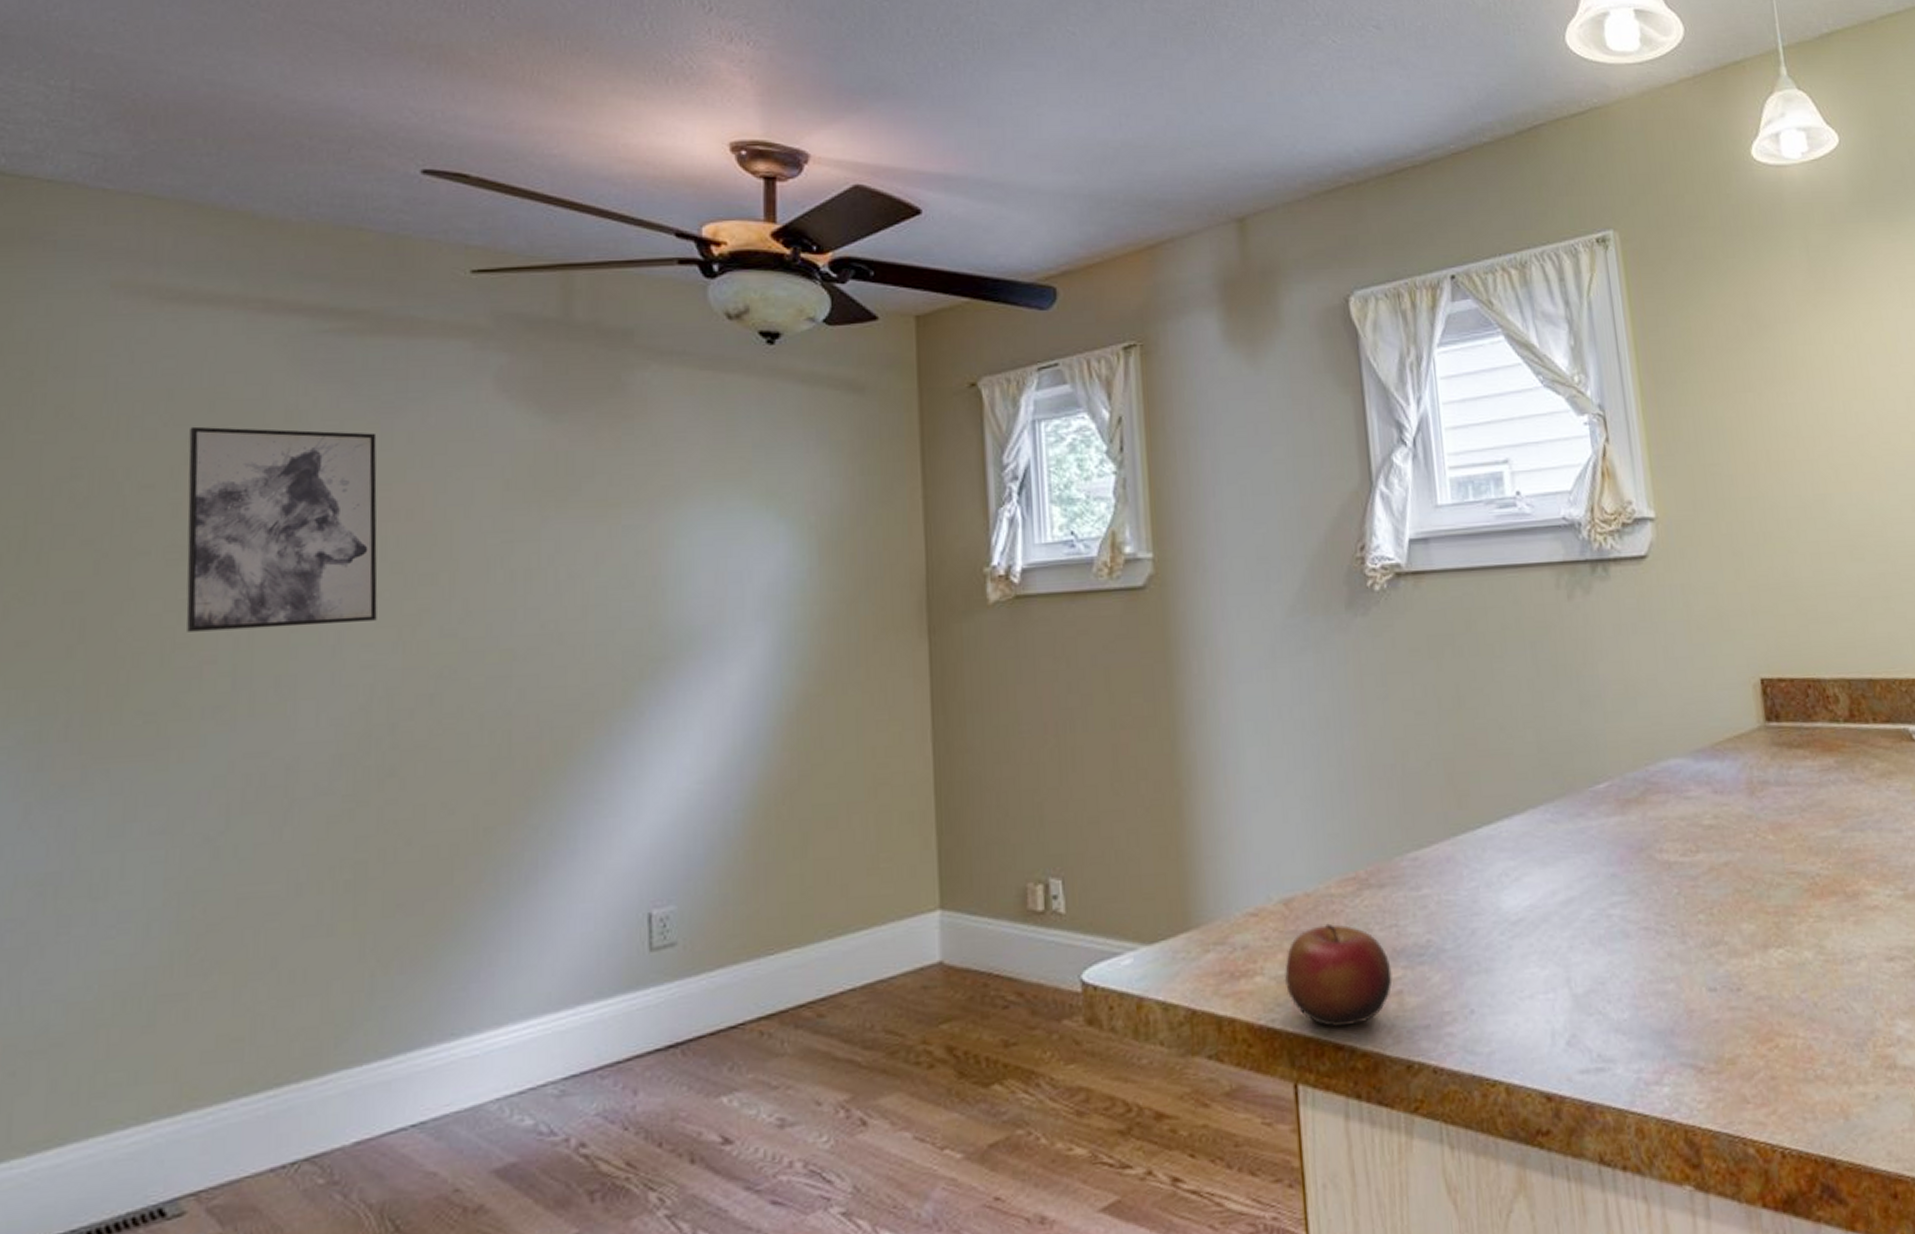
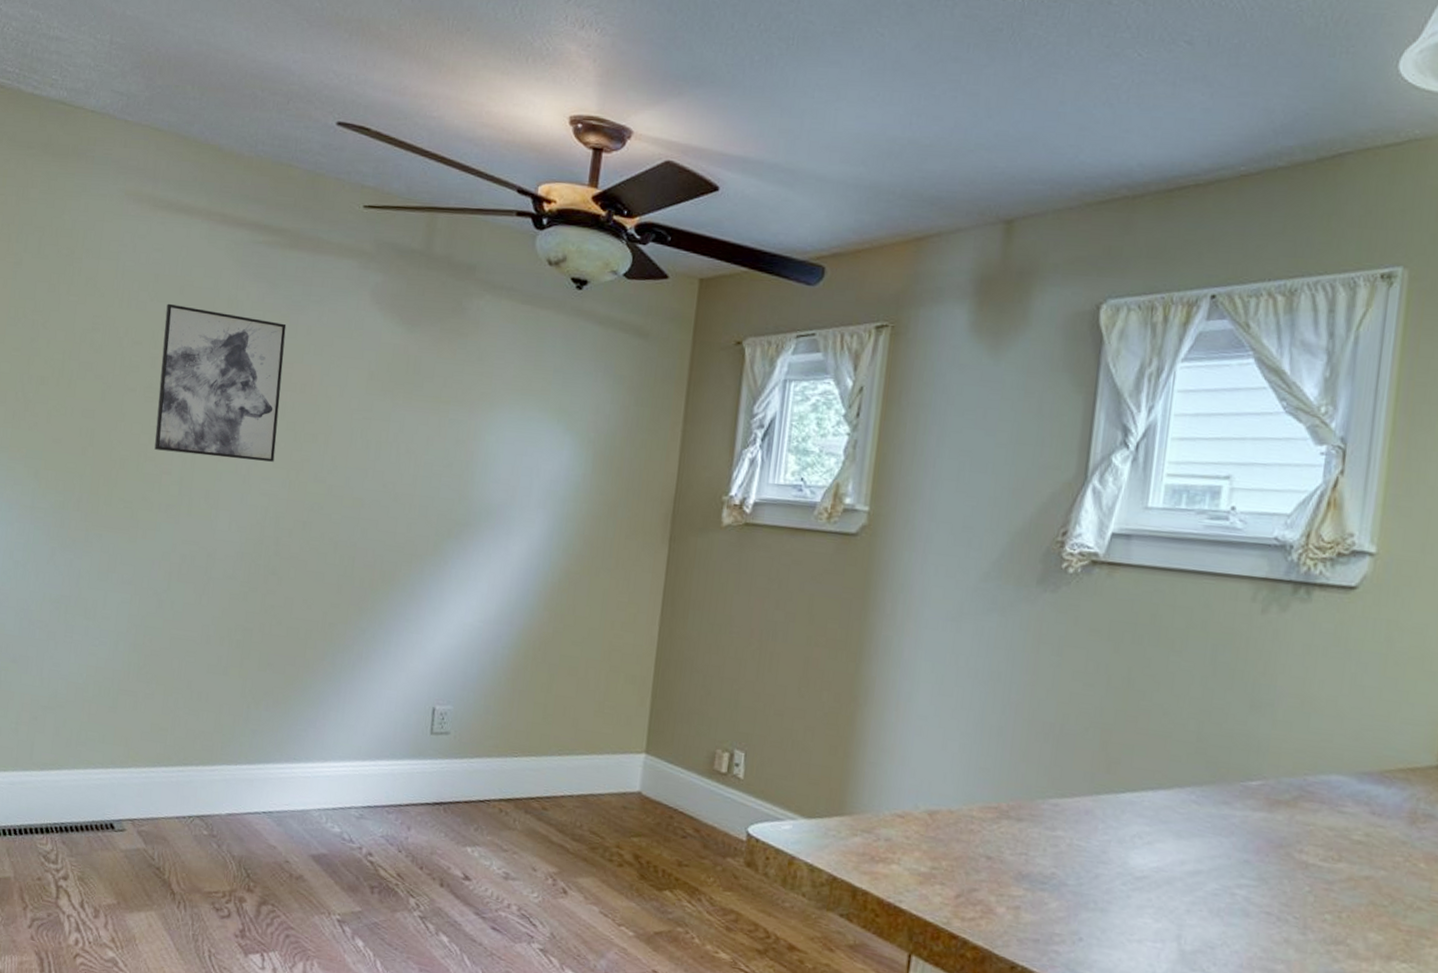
apple: present [1284,923,1393,1027] -> none [916,838,1014,923]

